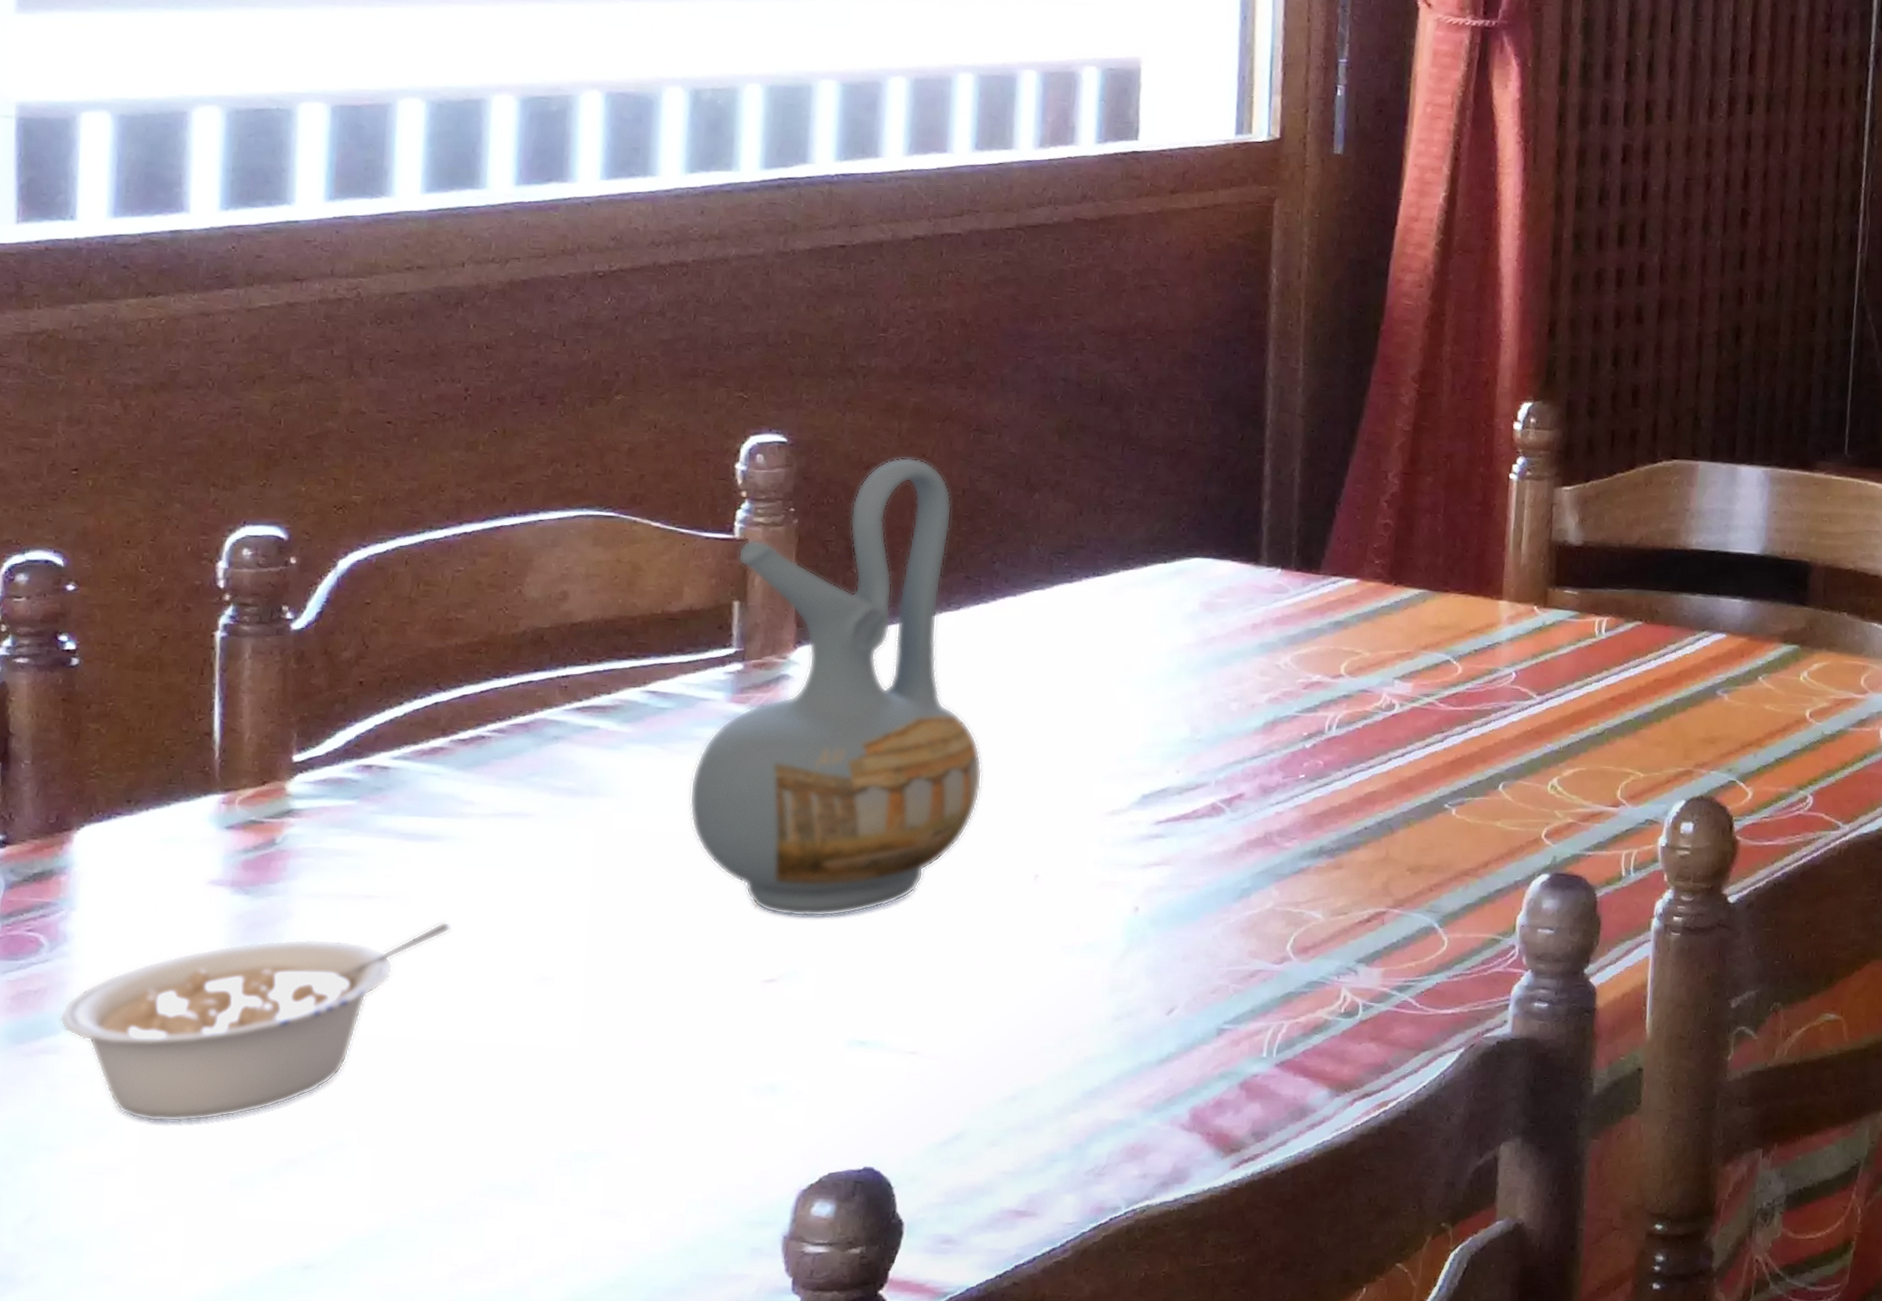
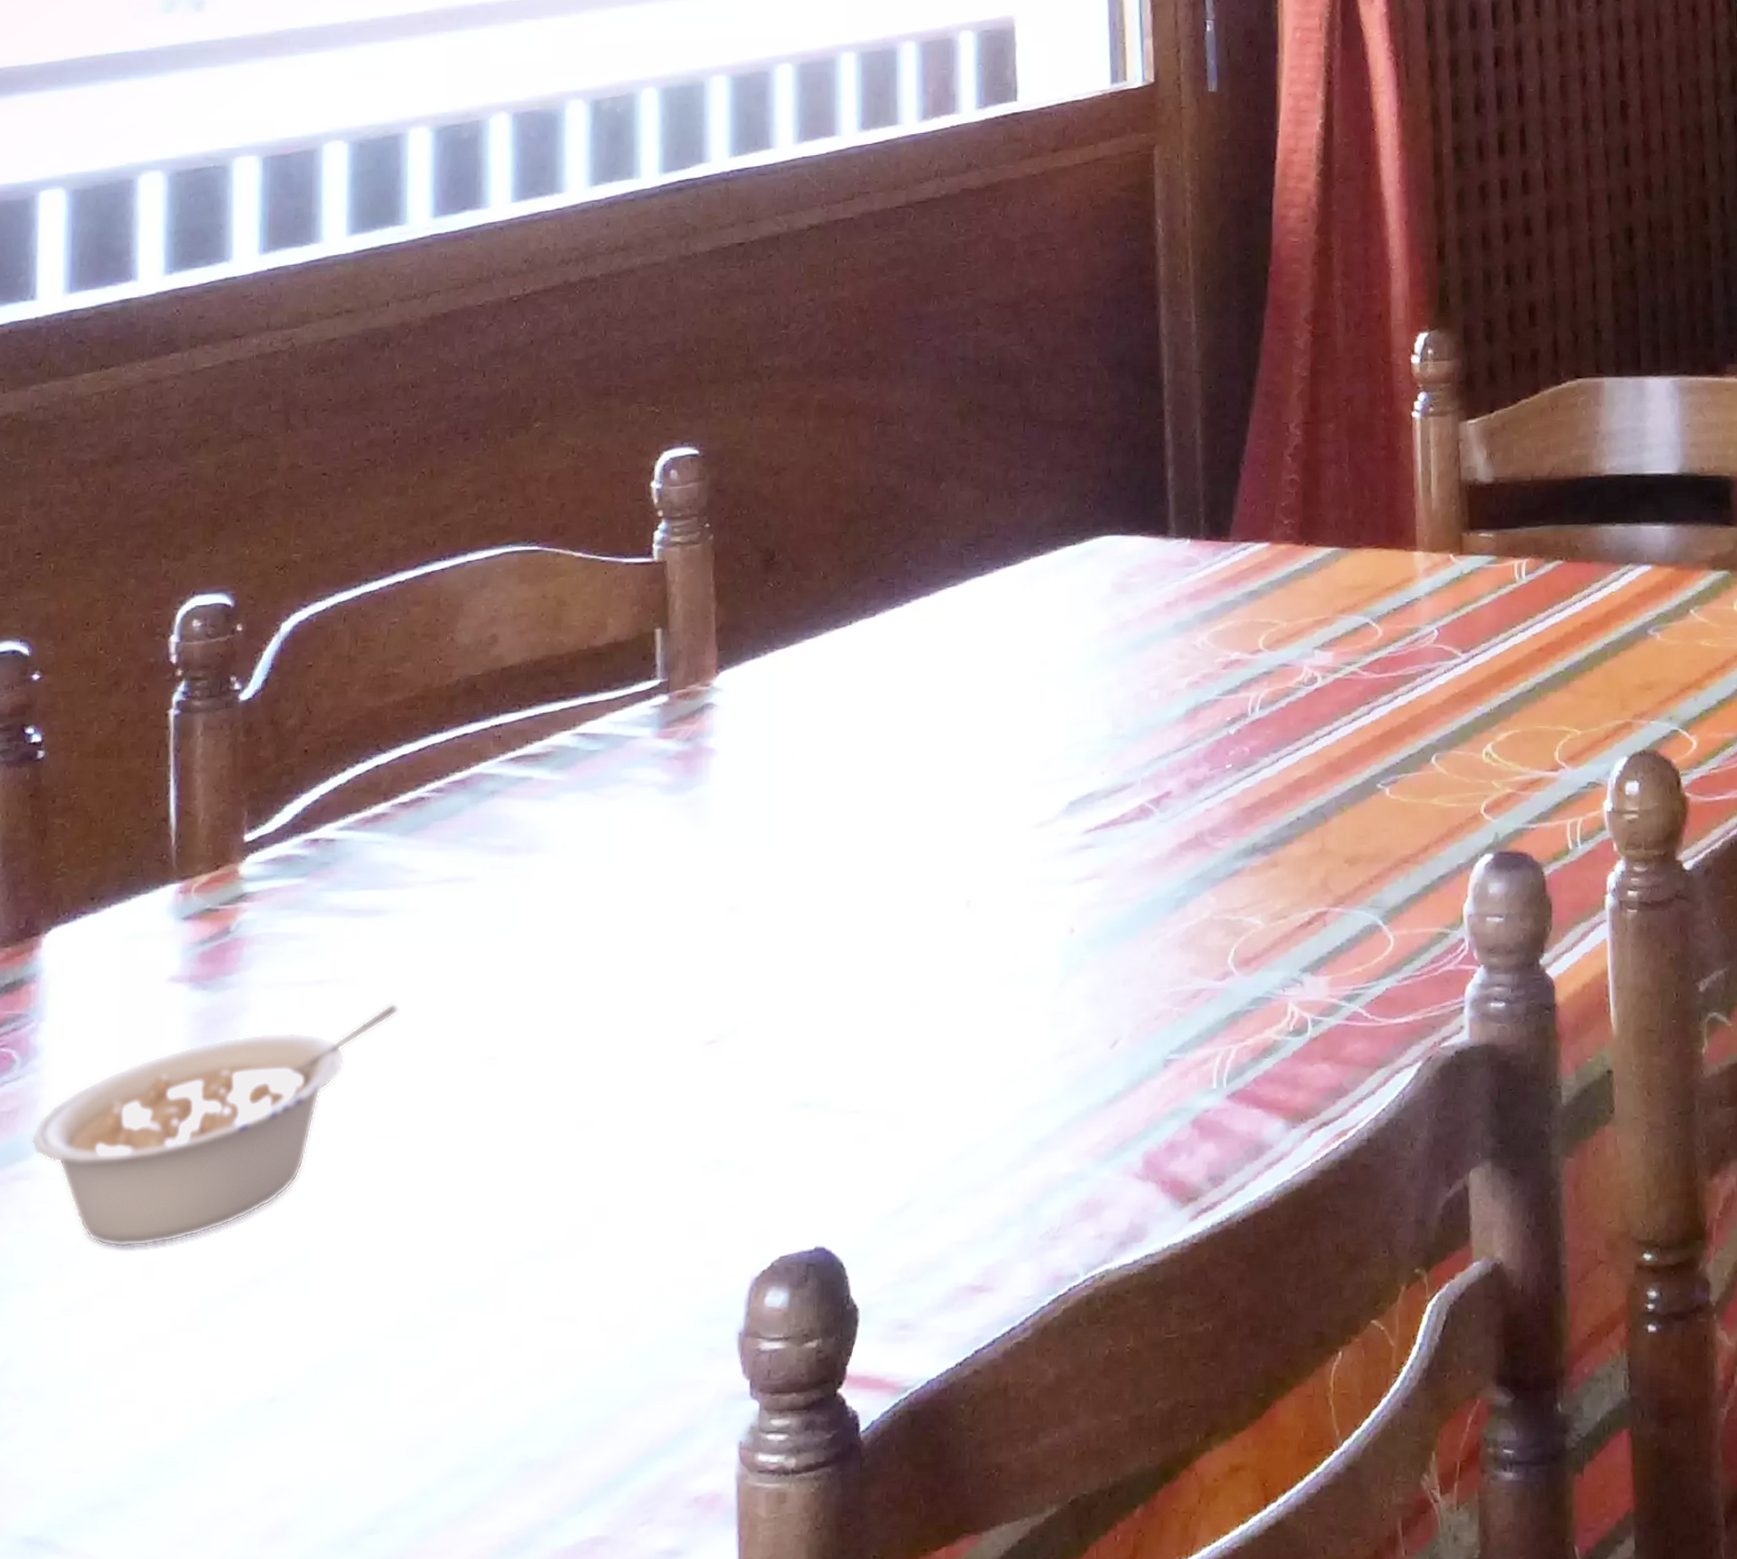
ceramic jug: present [689,457,983,917] -> none [623,458,908,969]

